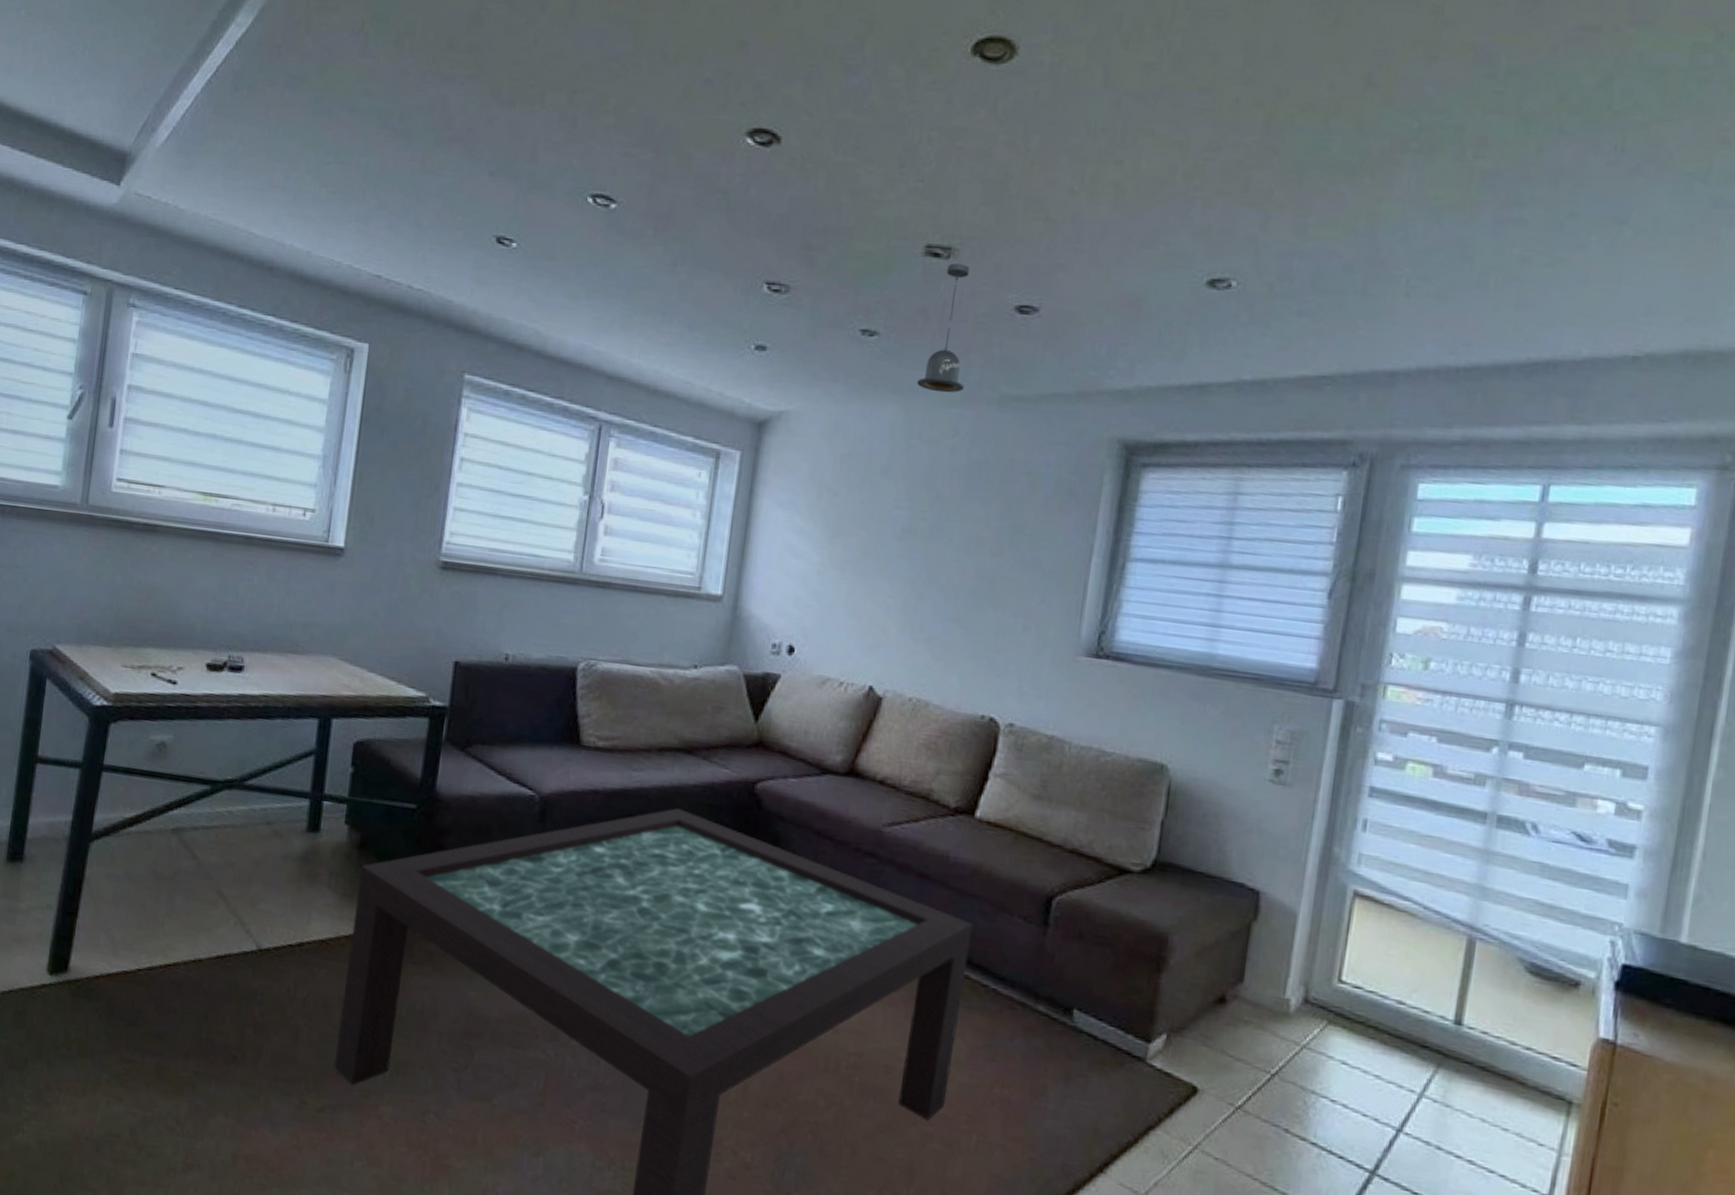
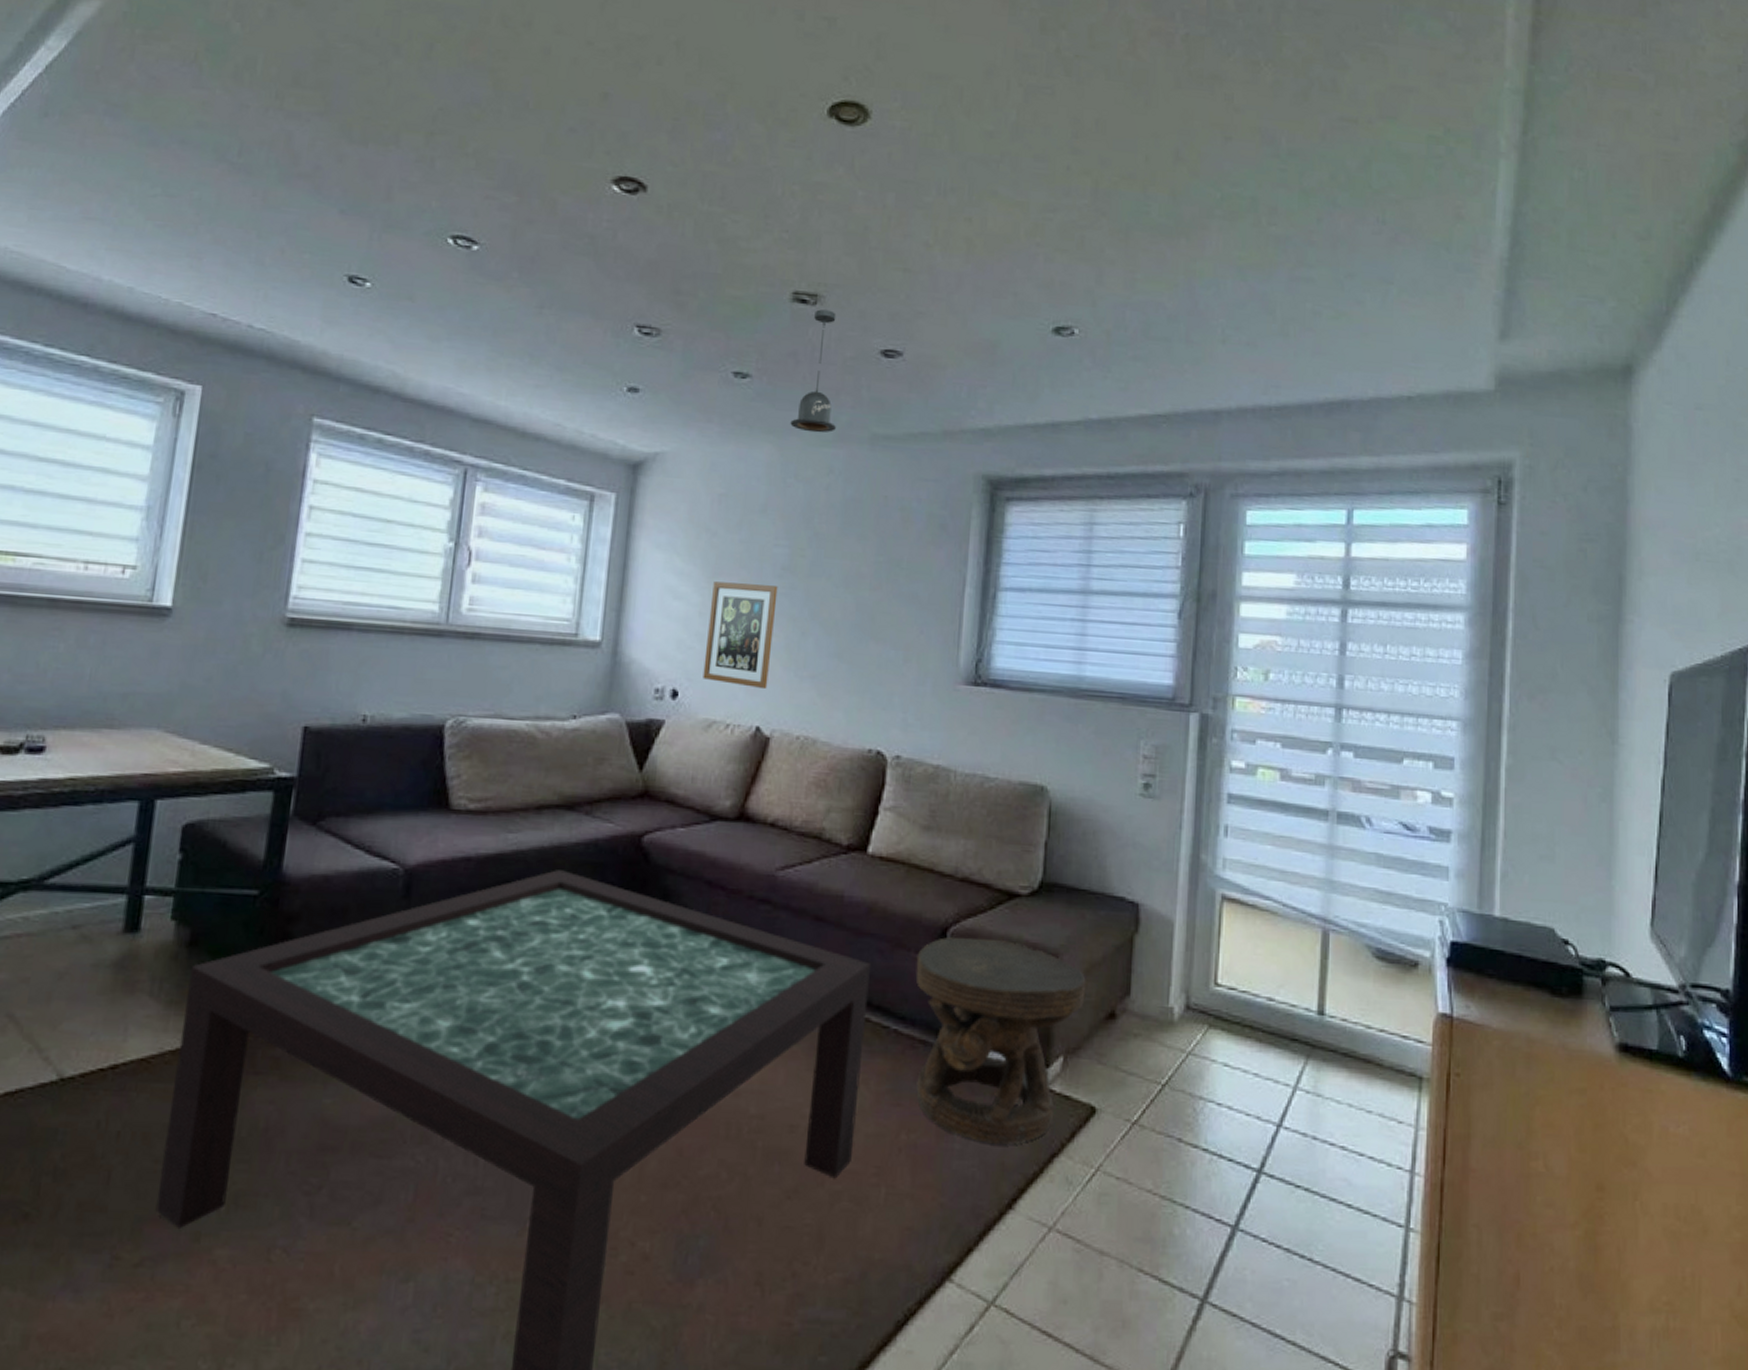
wall art: none [819,541,897,650] -> present [703,581,778,690]
side table: none [1012,906,1197,1112] -> present [915,937,1086,1146]

